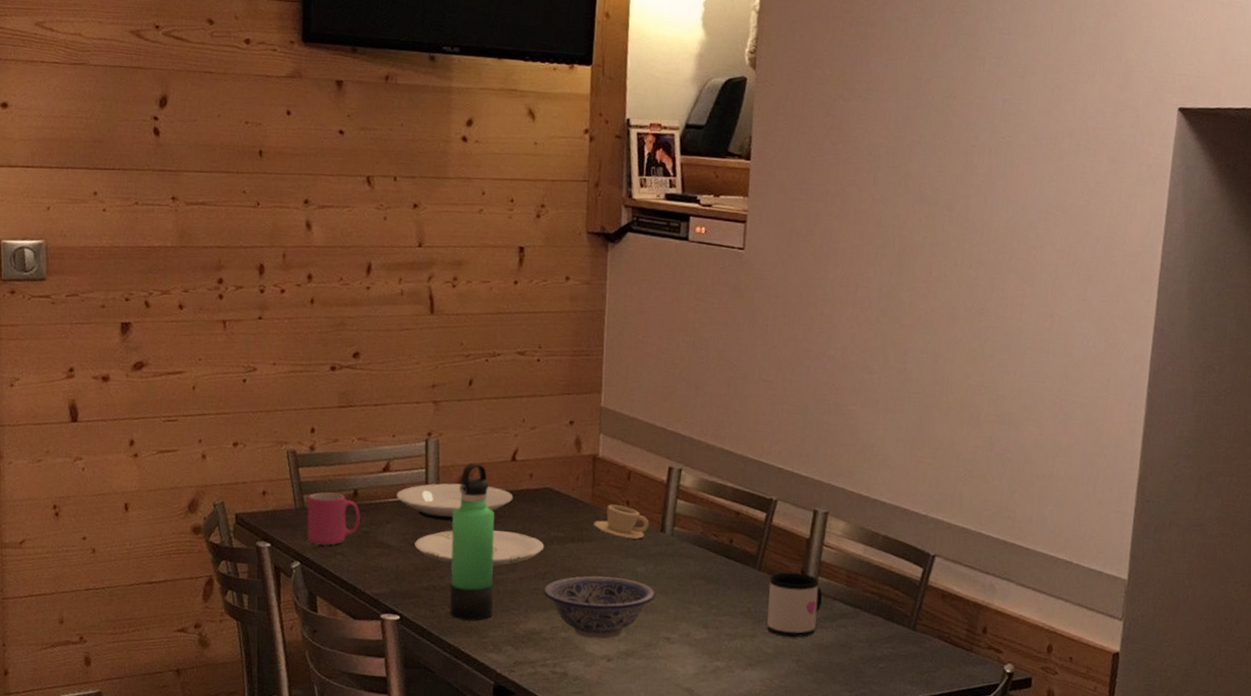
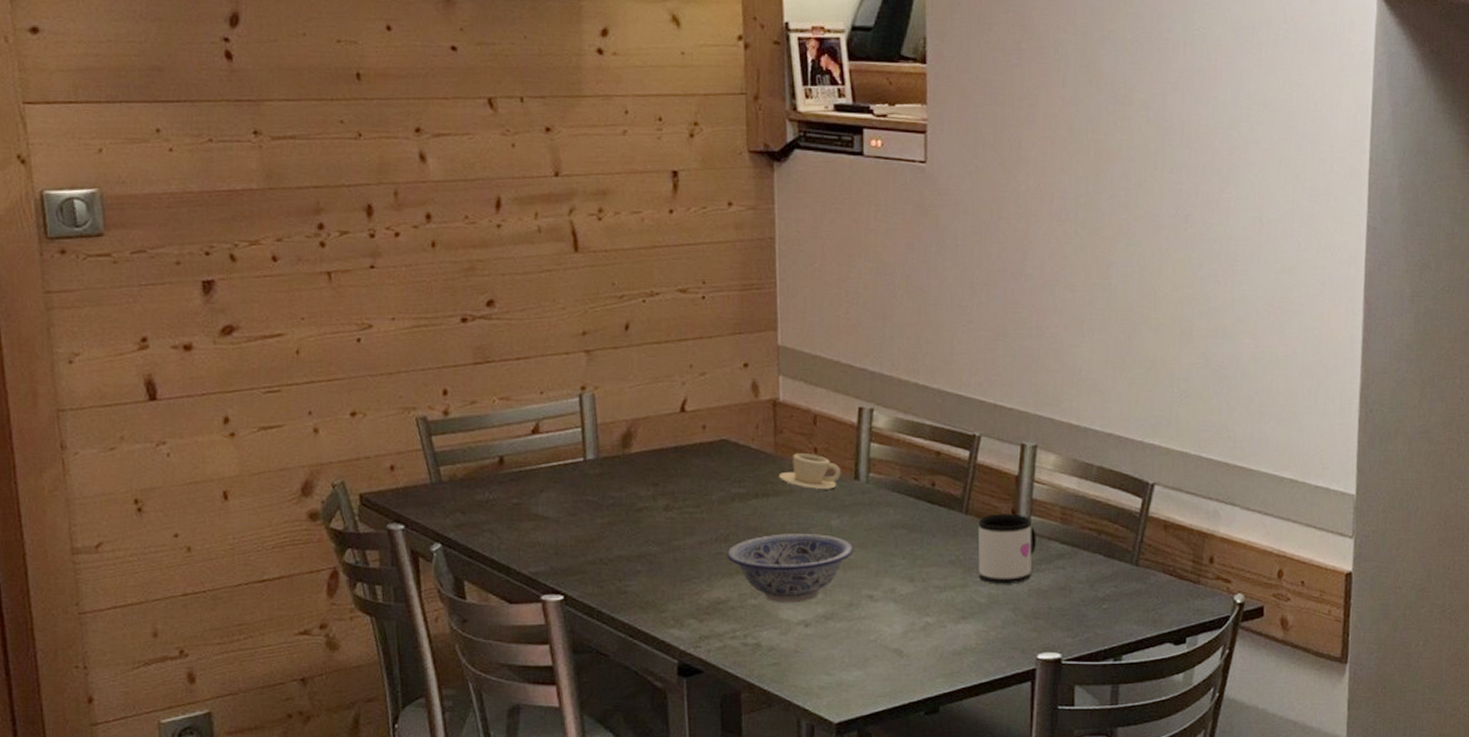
mug: present [307,492,360,545] -> none [445,462,509,522]
plate: present [396,483,513,521] -> none [549,442,685,484]
plate: present [415,530,545,567] -> none [575,492,725,533]
thermos bottle: present [449,462,495,620] -> none [617,417,671,594]

